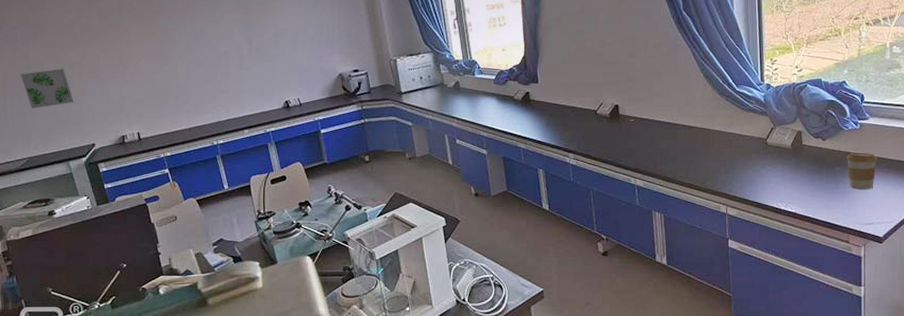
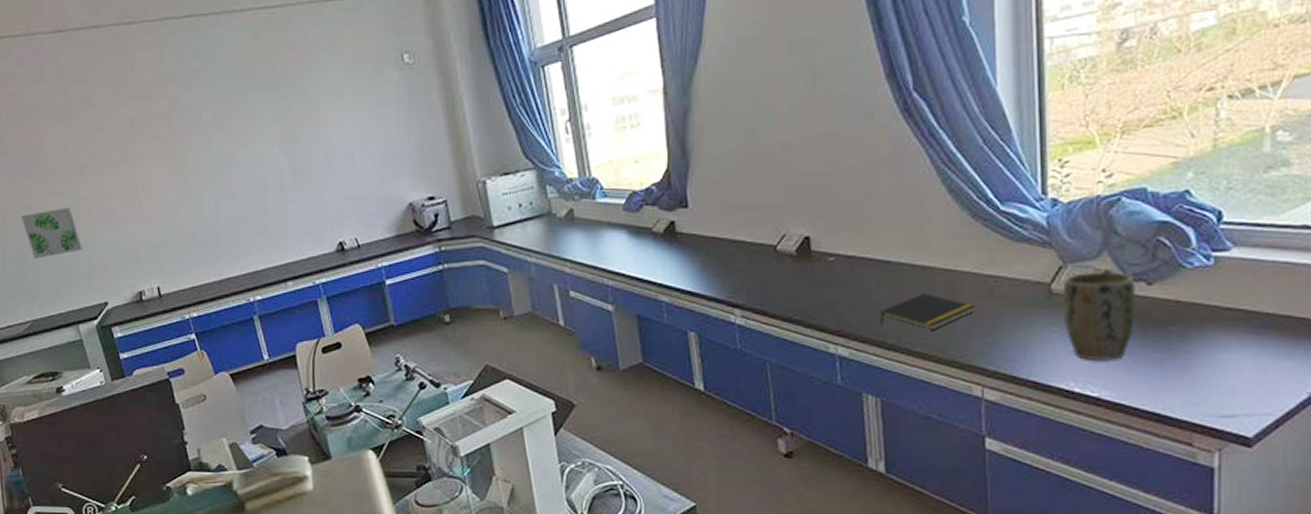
notepad: none [663,144,723,168] -> present [879,294,977,330]
plant pot: none [773,131,815,188] -> present [1062,271,1135,360]
coffee cup: present [846,152,878,189] -> none [1189,303,1246,362]

